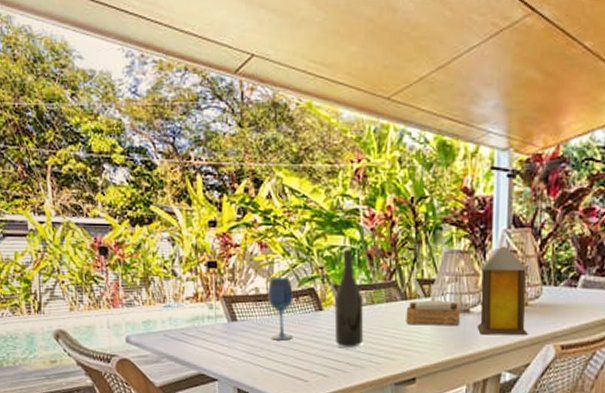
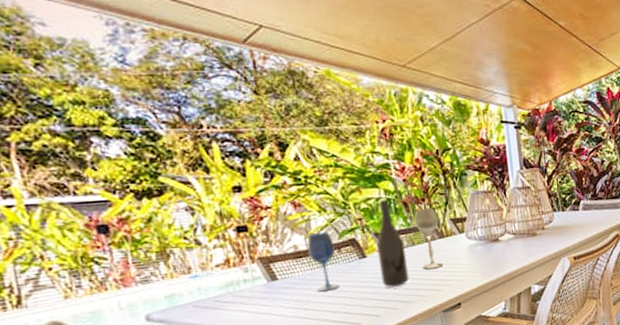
wineglass: none [378,263,403,335] -> present [414,207,443,270]
napkin holder: present [406,300,460,326] -> none [444,234,492,259]
lantern: present [477,246,528,336] -> none [503,183,547,258]

